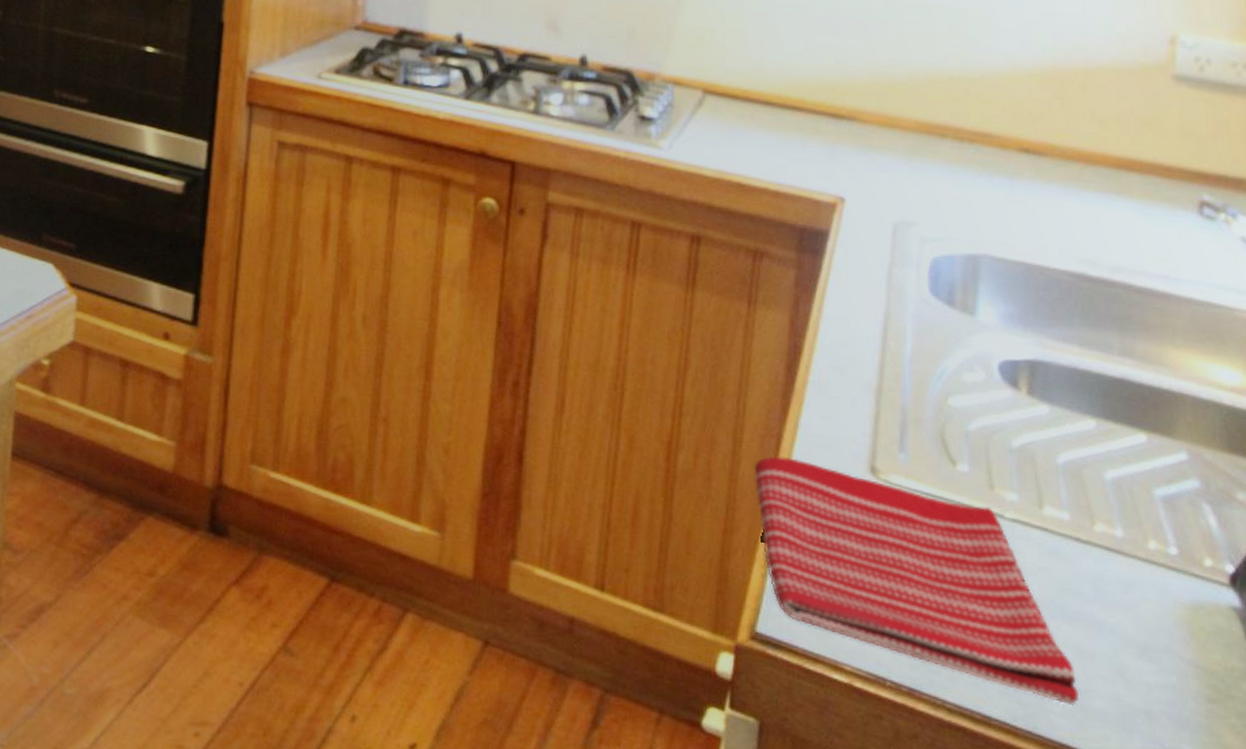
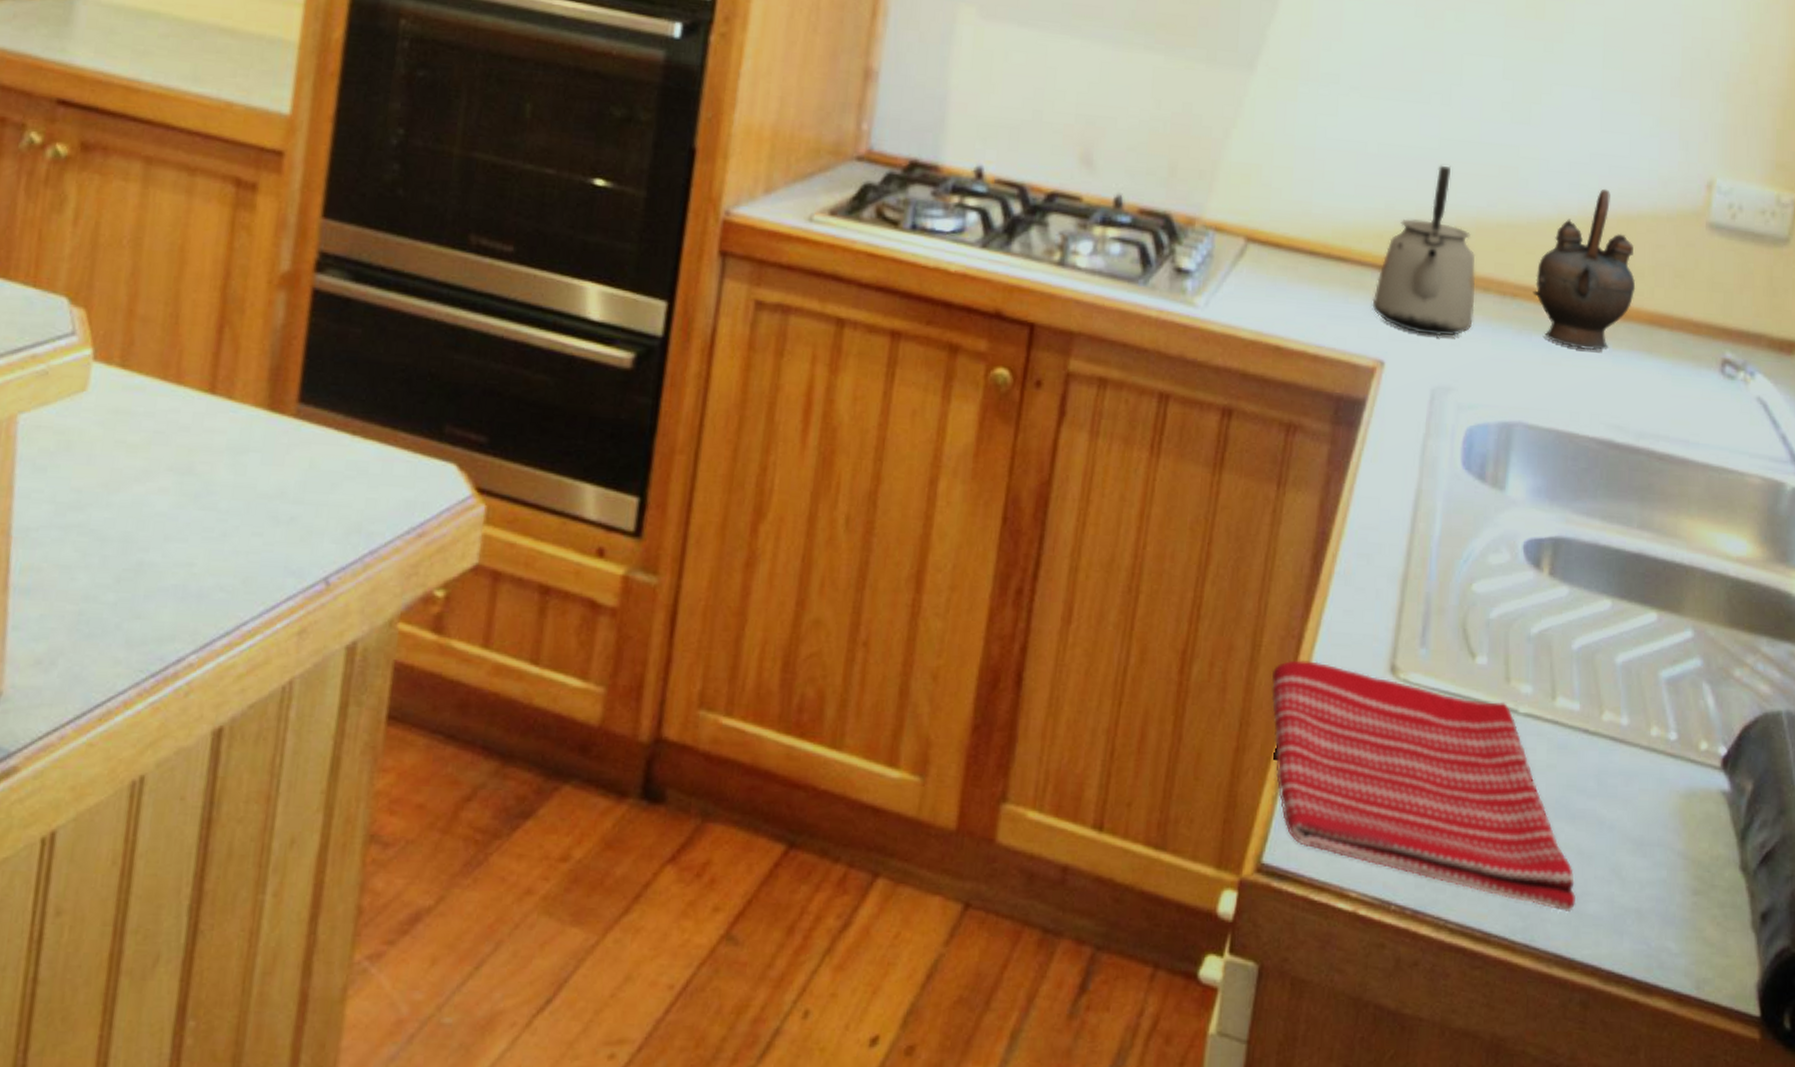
kettle: none [829,26,932,177] -> present [1372,165,1476,337]
teapot: none [991,45,1100,192] -> present [1533,188,1636,351]

